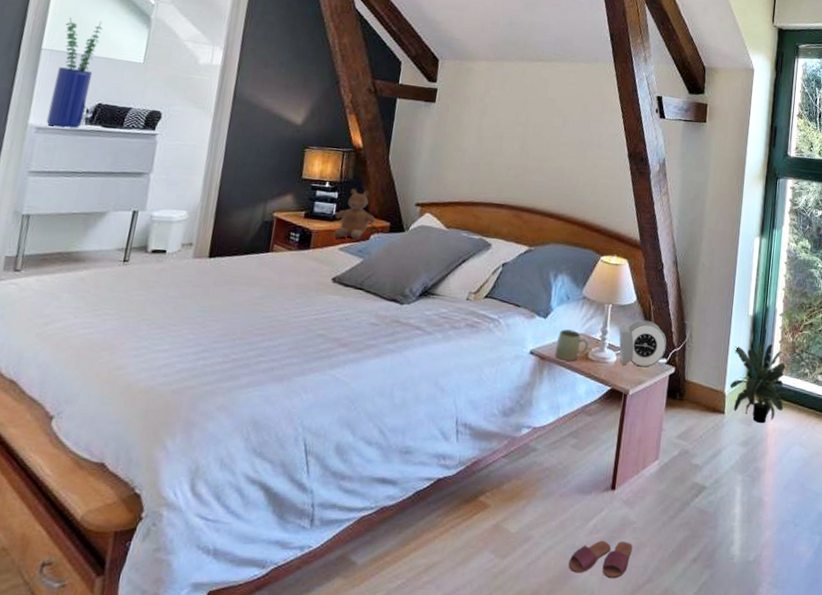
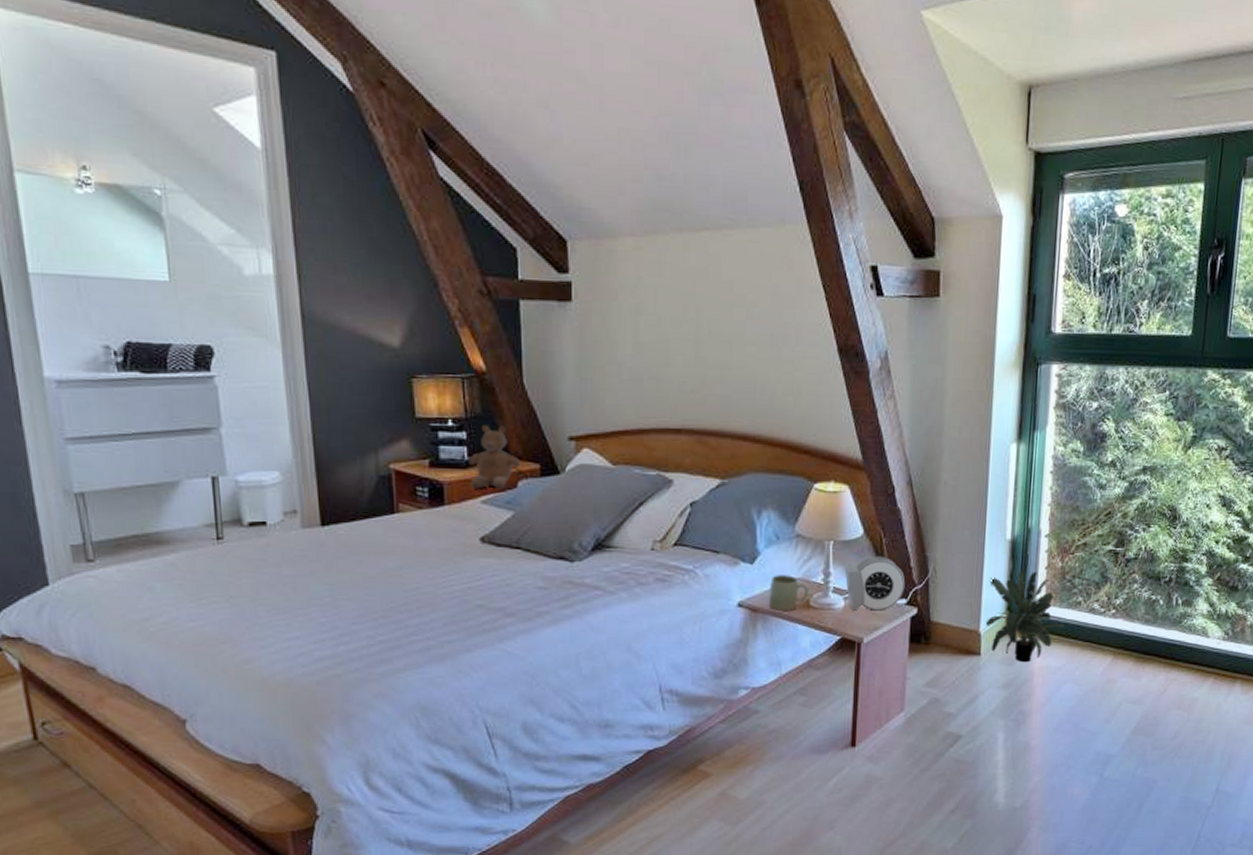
vase: present [46,18,103,129] -> none [48,226,112,379]
slippers: present [568,540,633,578] -> none [809,799,881,835]

